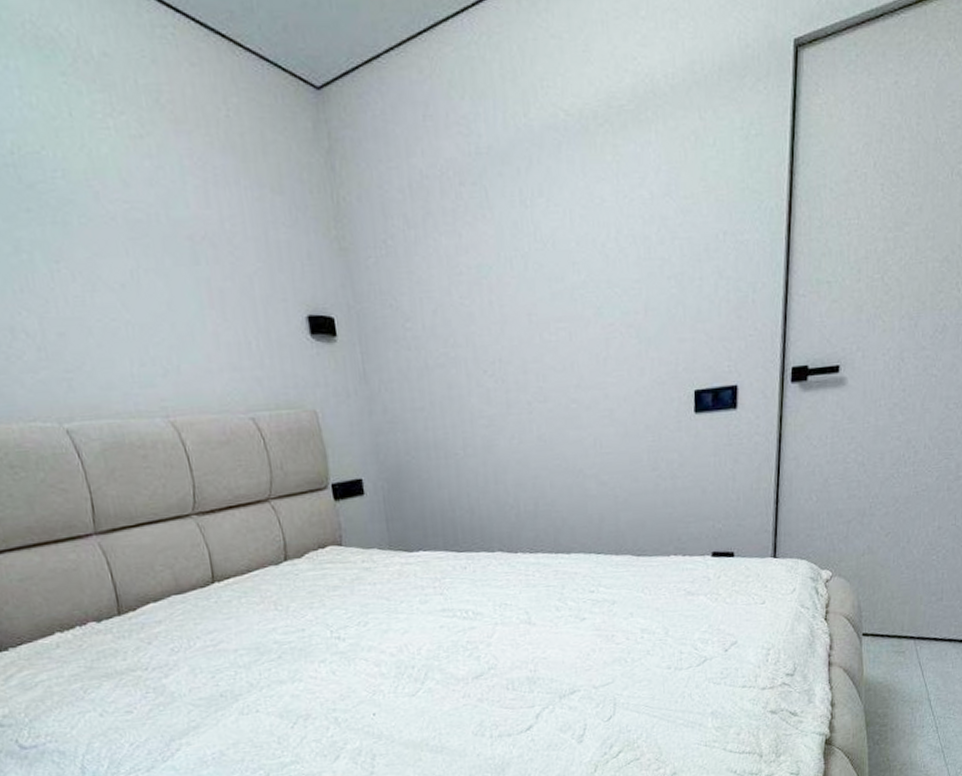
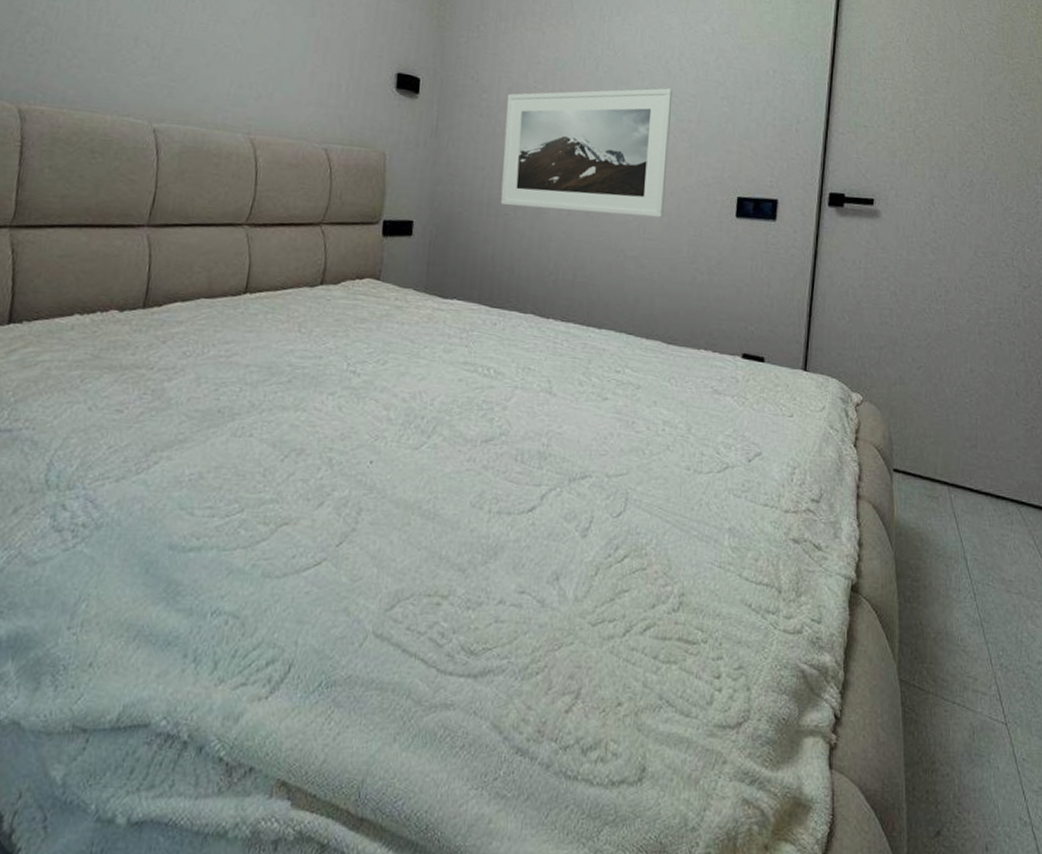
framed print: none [433,277,619,445] -> present [500,88,673,218]

